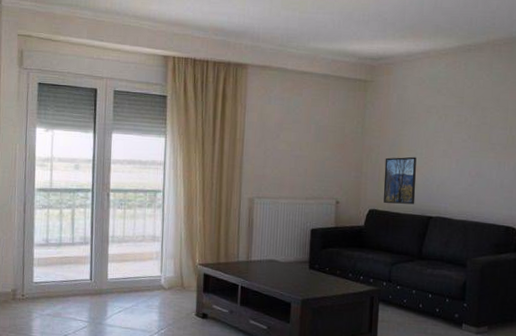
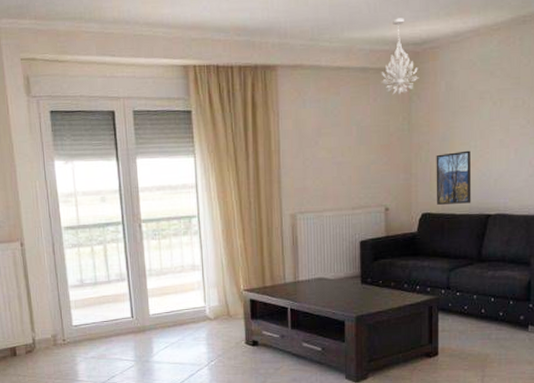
chandelier: none [340,35,374,102] -> present [381,18,419,95]

